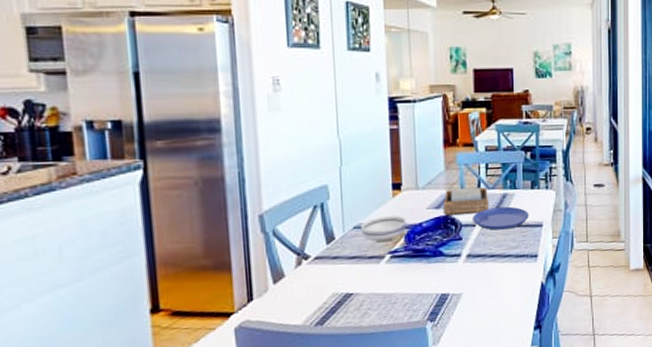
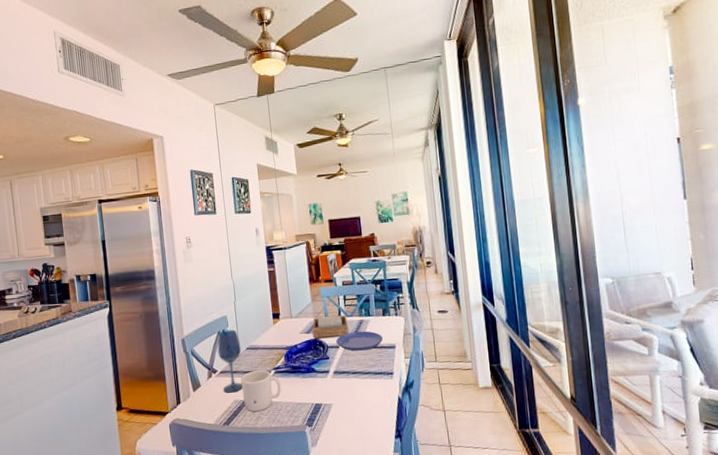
wineglass: none [312,203,346,285] -> present [217,329,243,393]
mug: none [343,254,399,307] -> present [241,370,282,412]
bowl: present [361,215,407,243] -> none [252,338,286,361]

